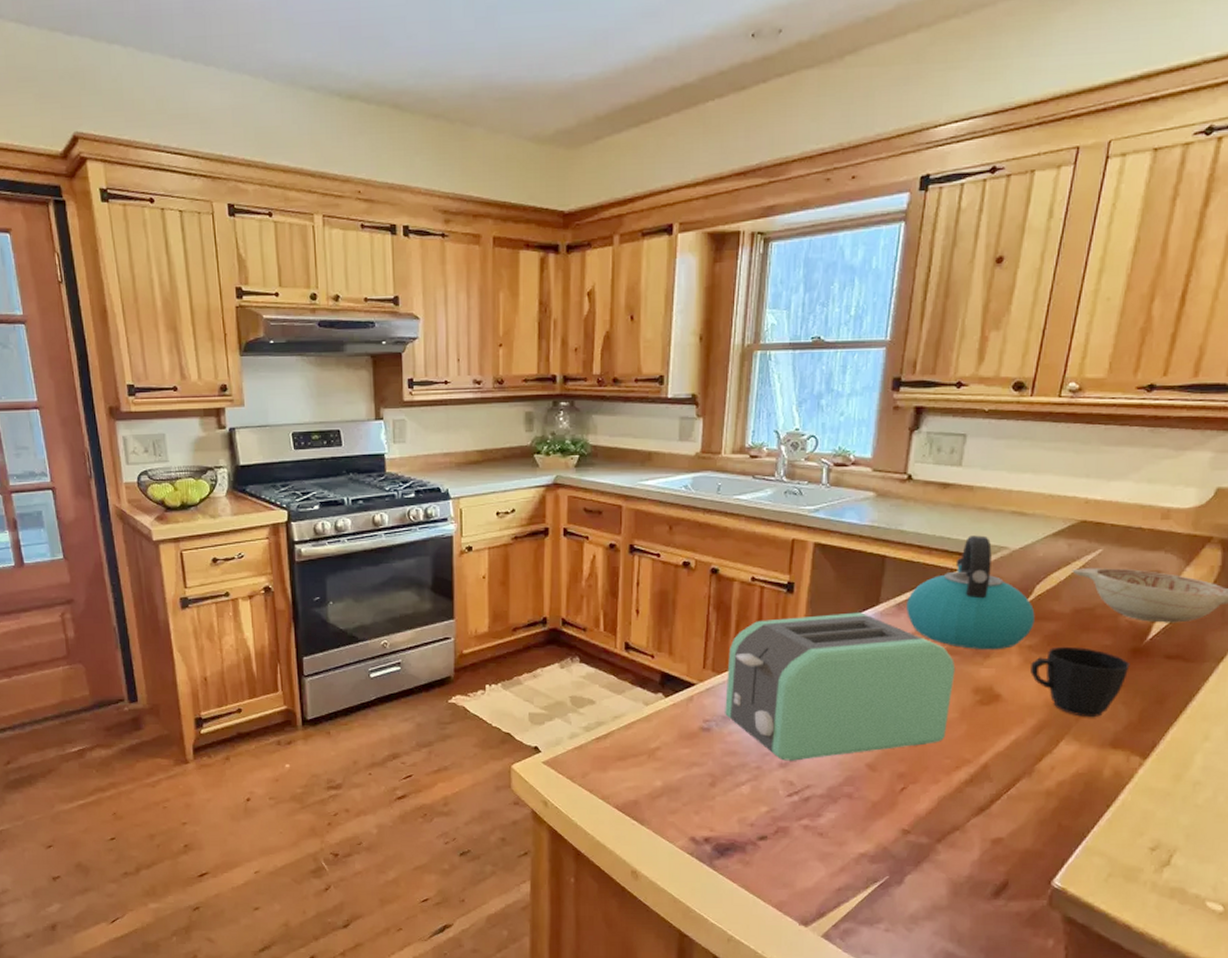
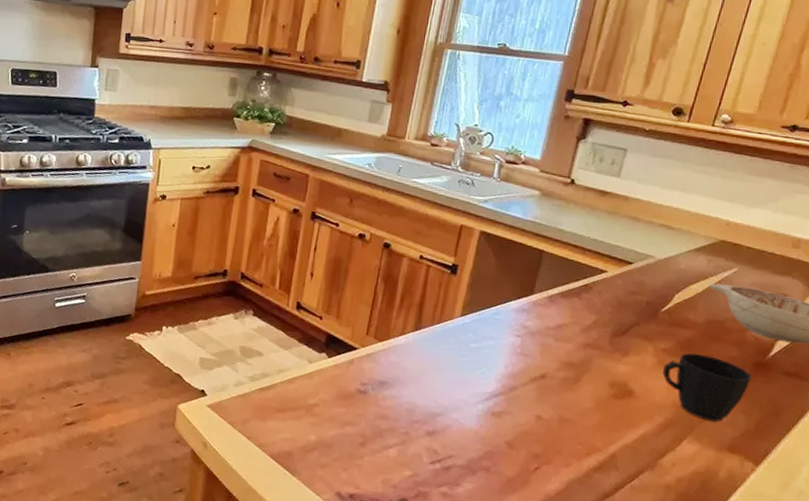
toaster: present [725,612,956,761] -> none [381,296,596,432]
kettle: present [905,535,1035,650] -> none [556,241,672,350]

